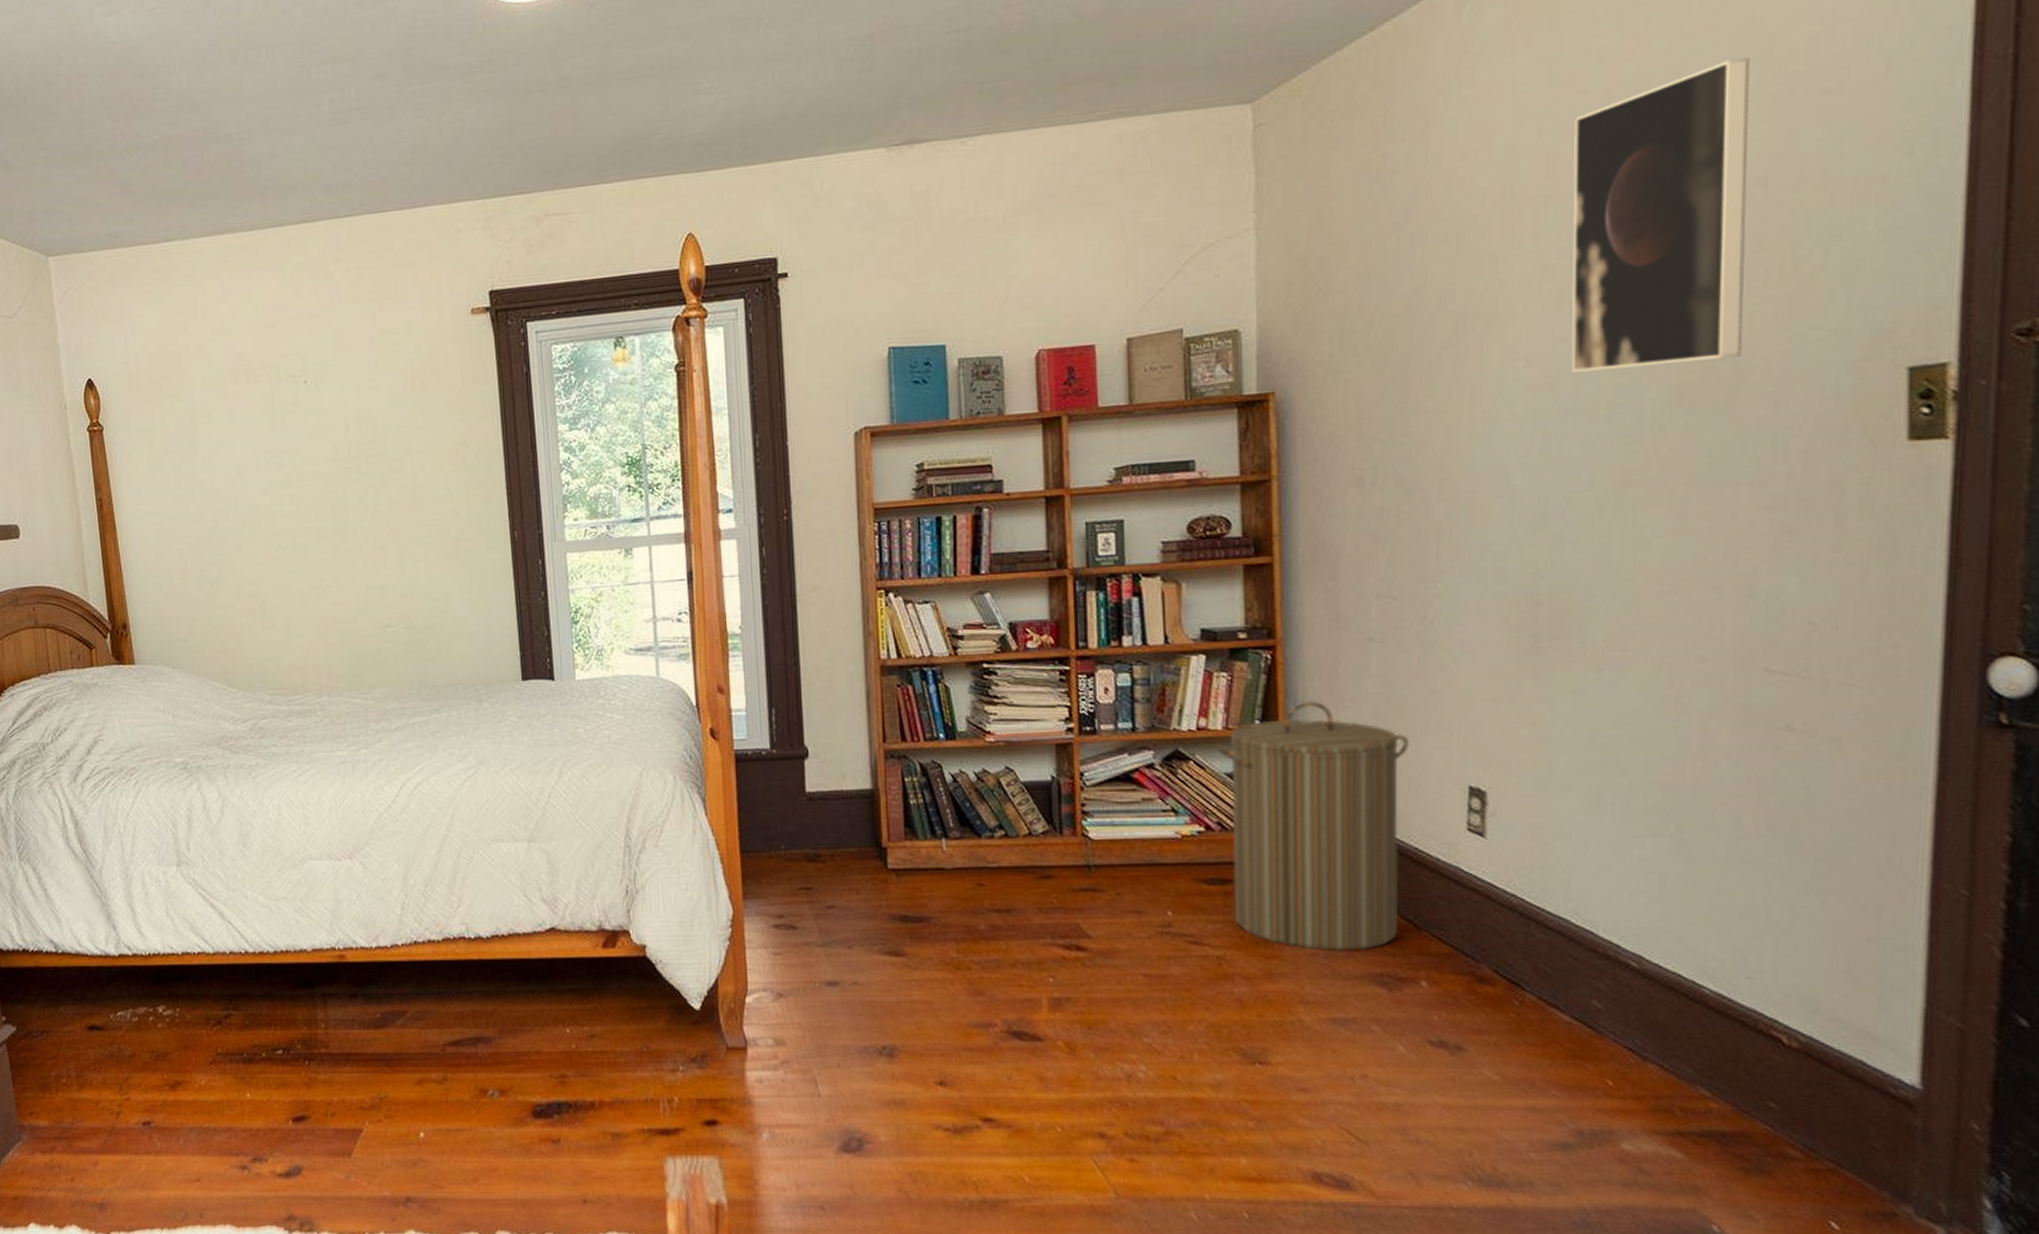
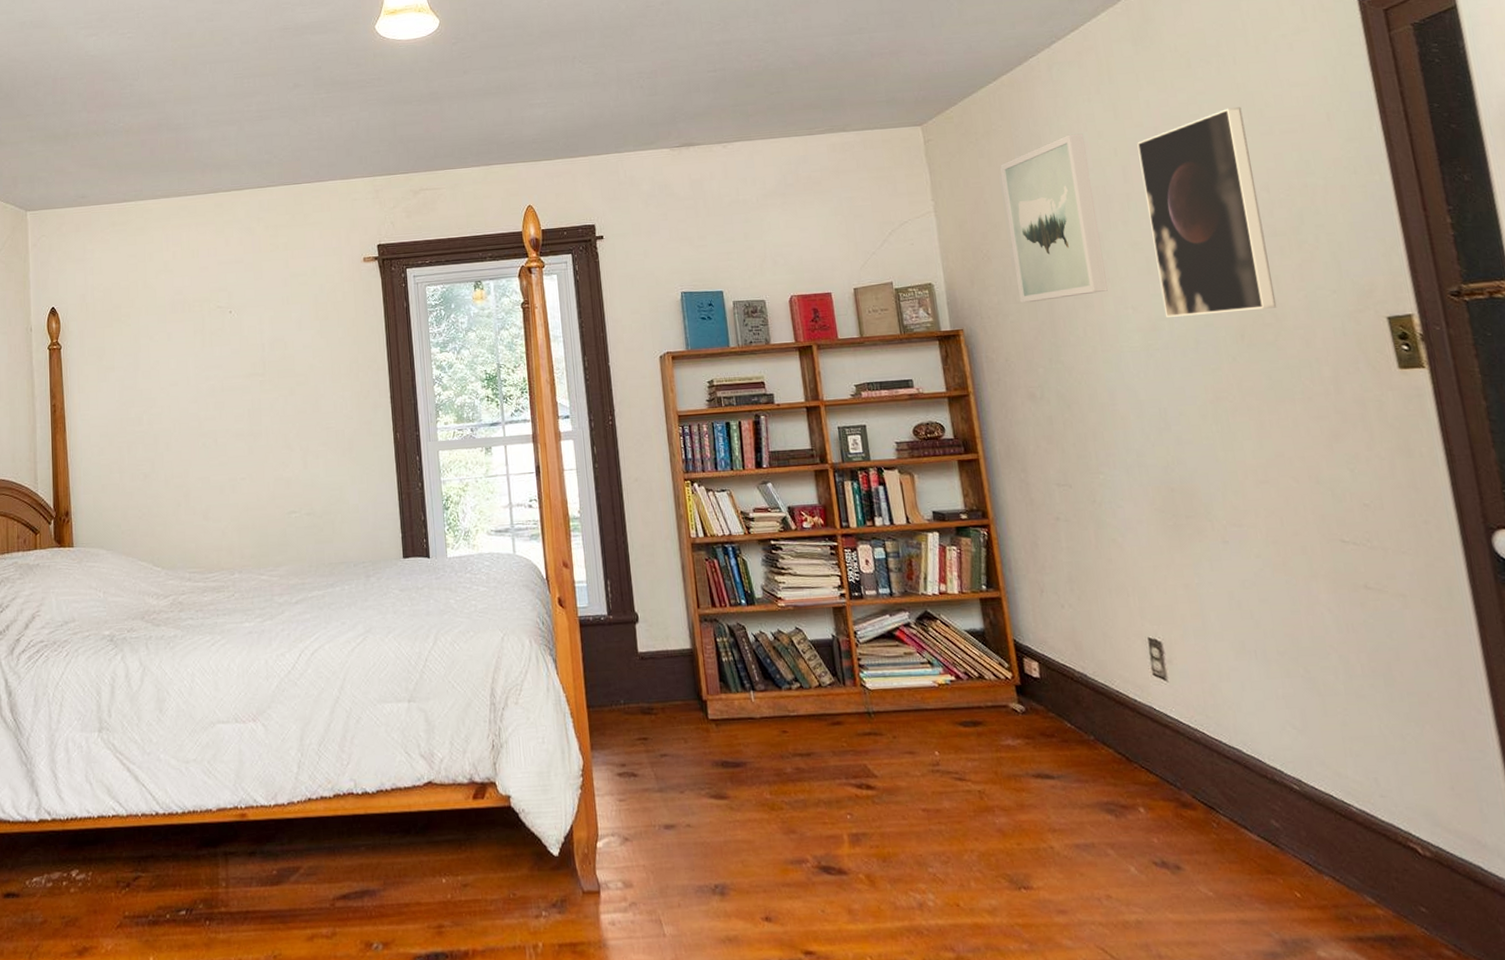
laundry hamper: present [1215,701,1411,951] -> none [955,569,1114,783]
wall art: none [1361,106,1495,356] -> present [1000,133,1108,304]

